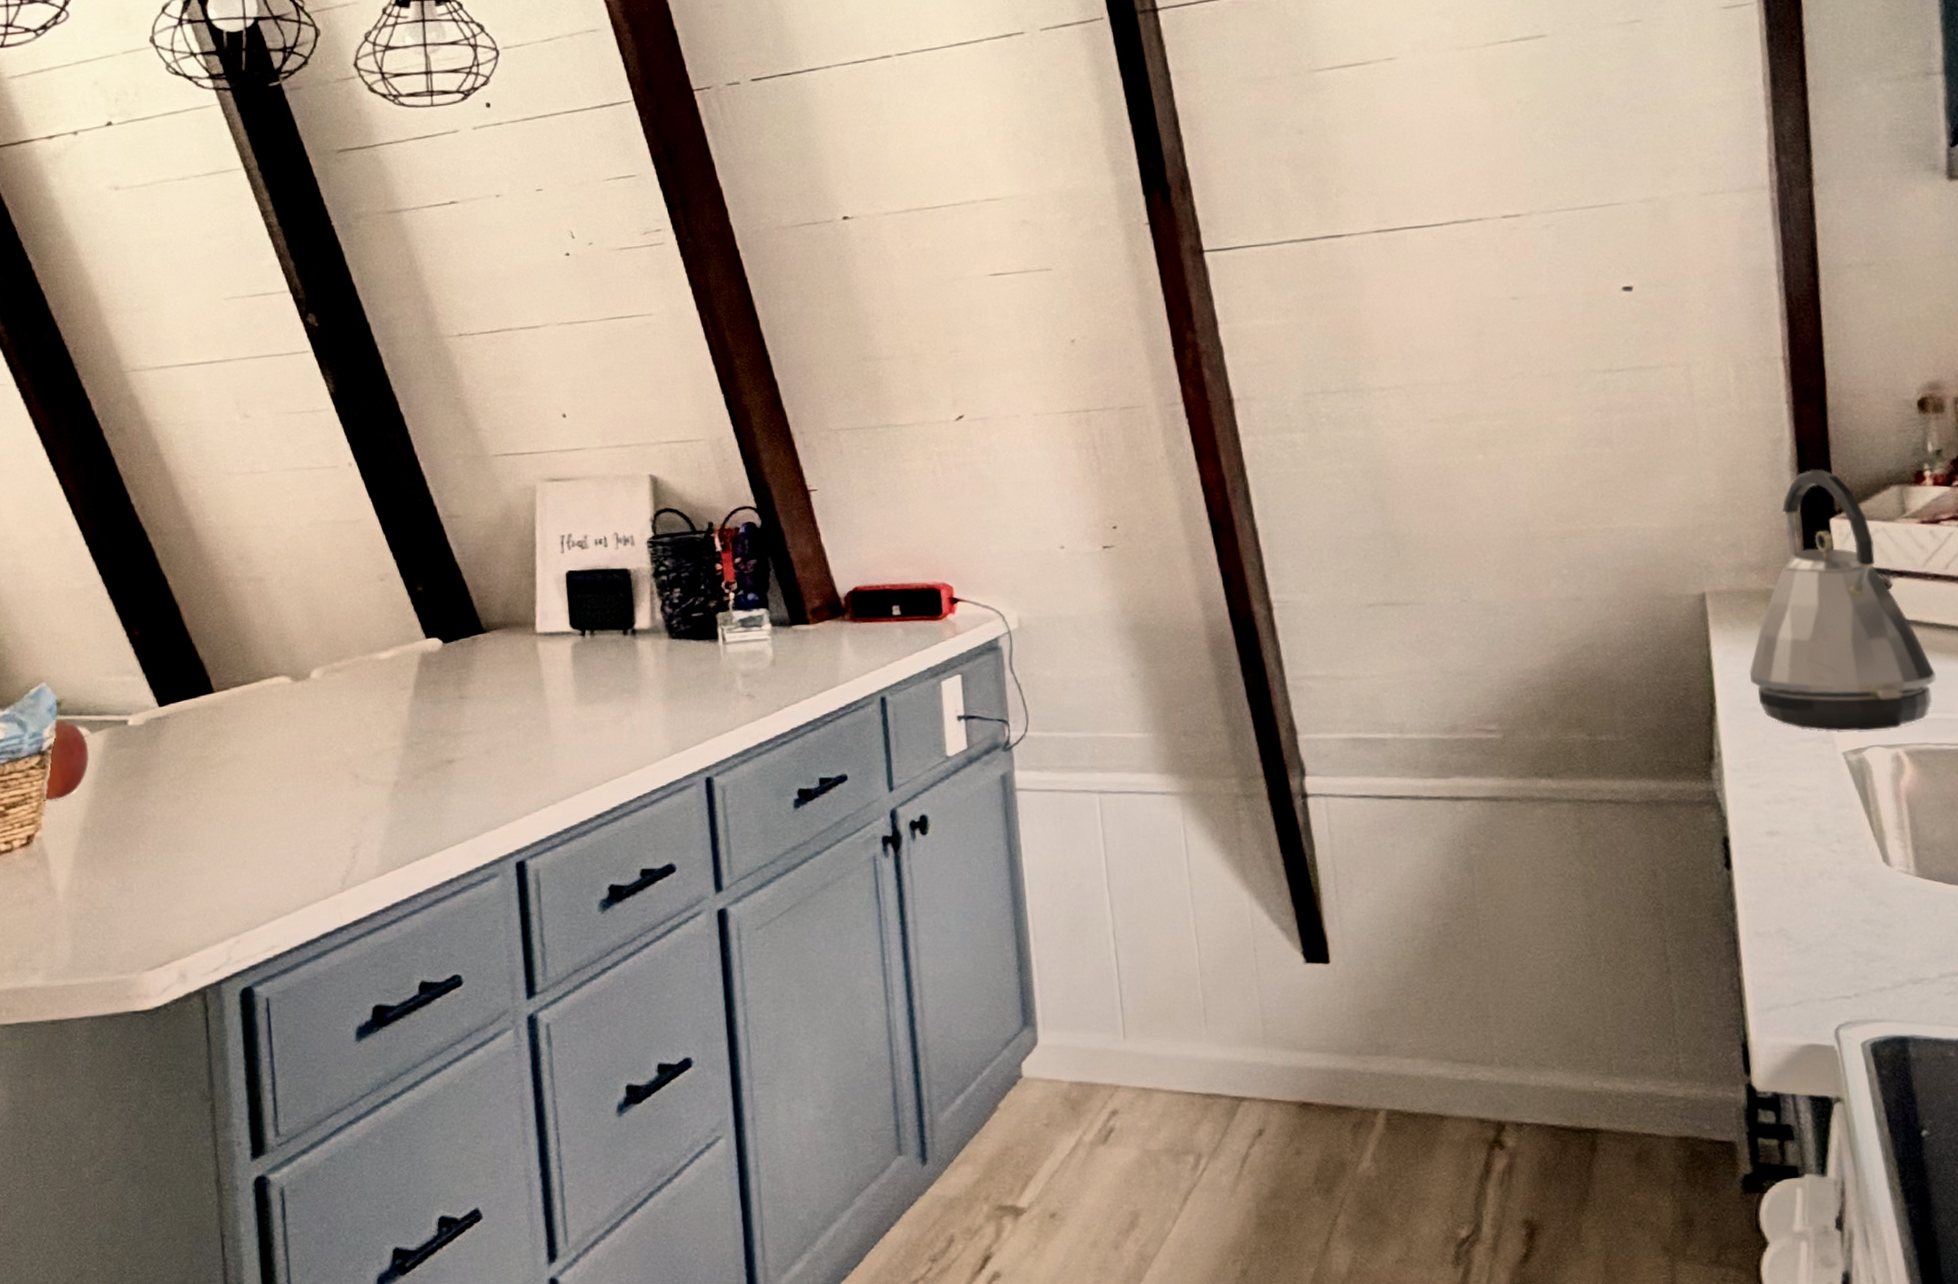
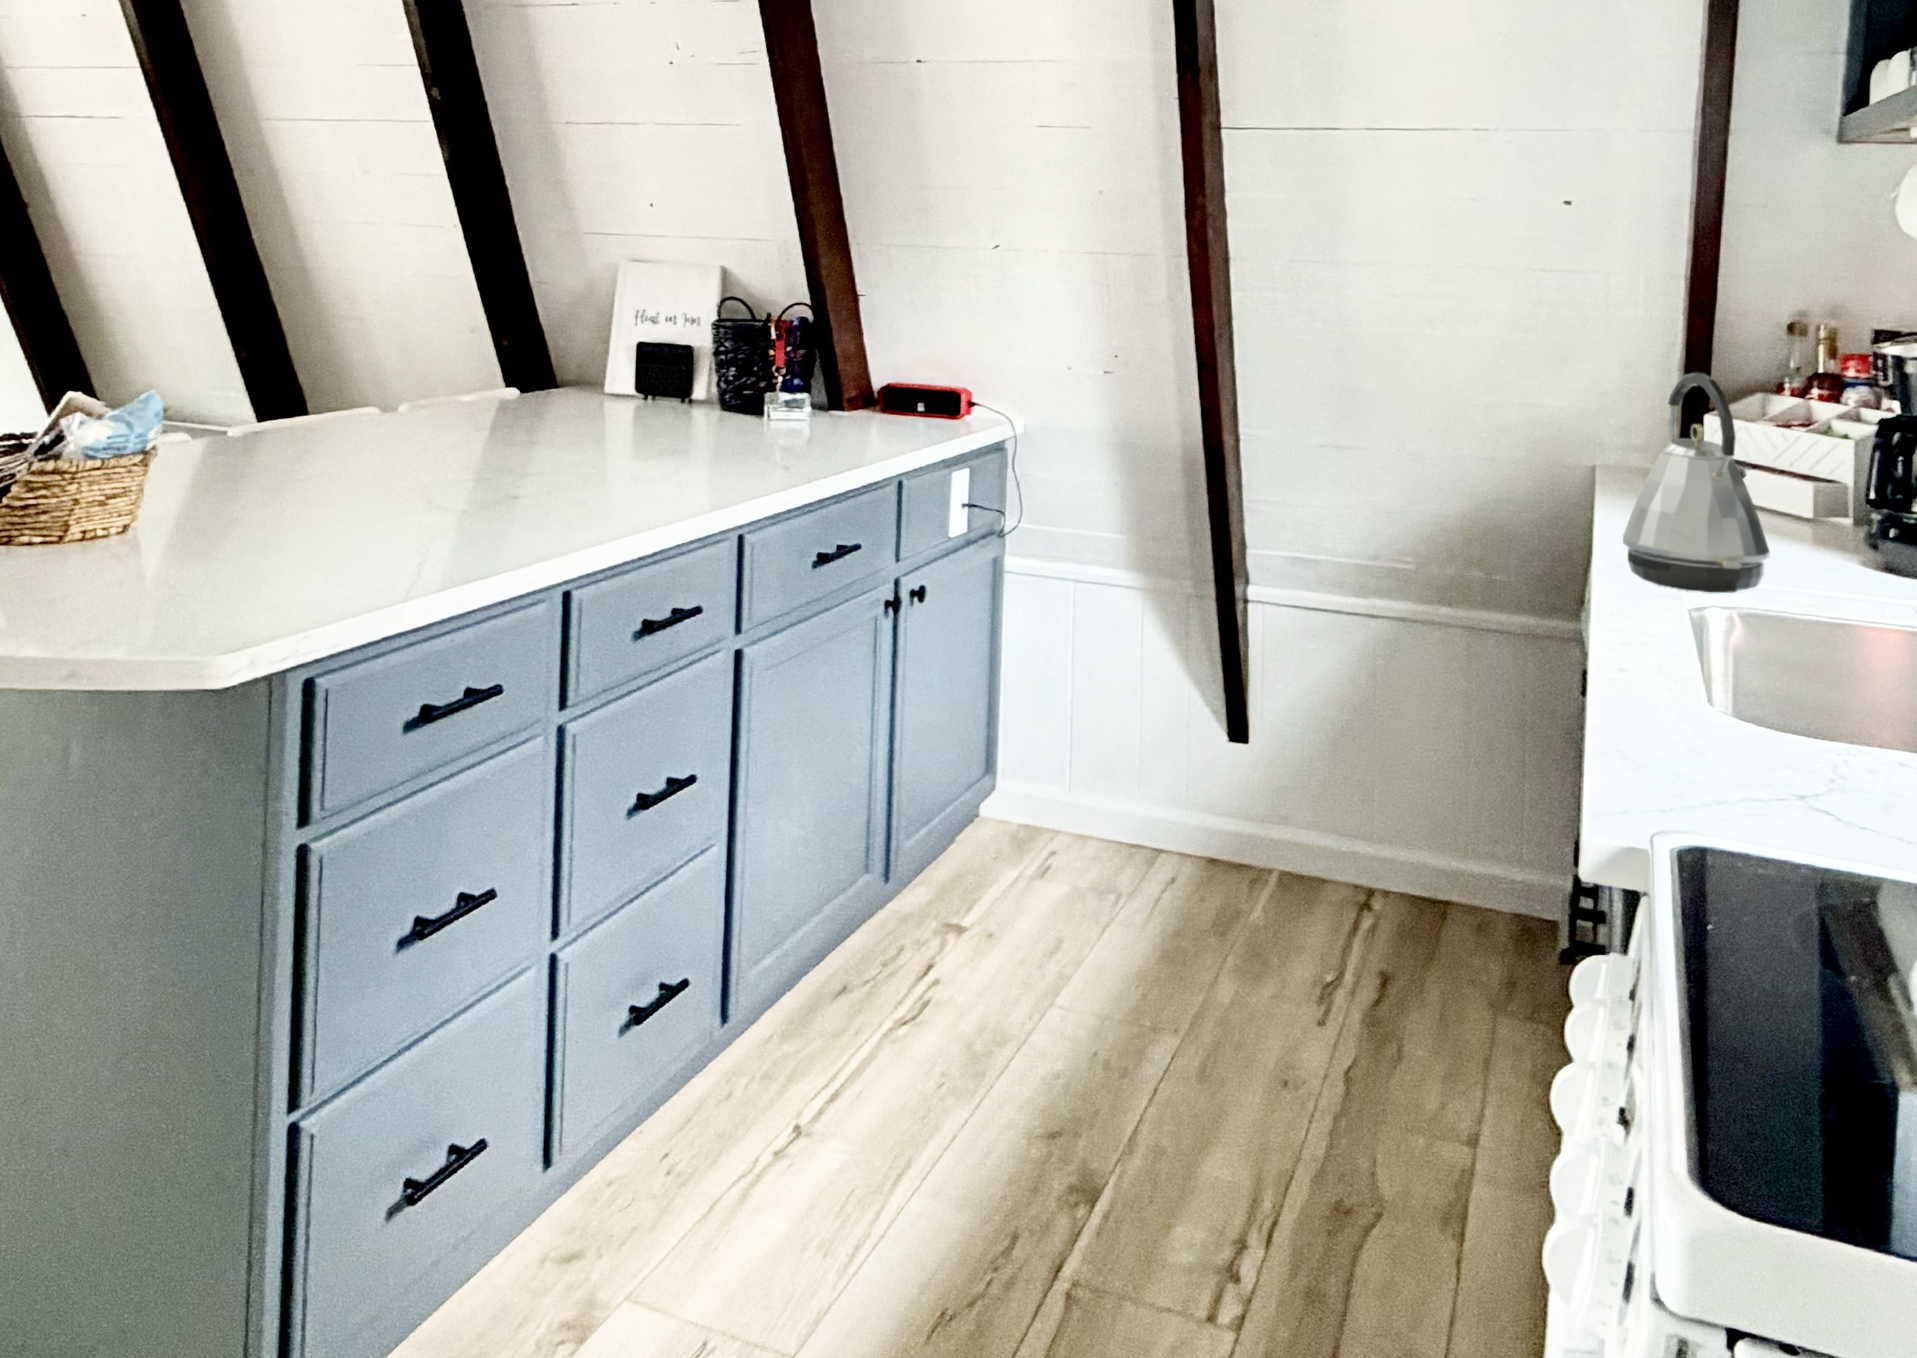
fruit: present [44,719,90,801] -> none [142,424,189,496]

